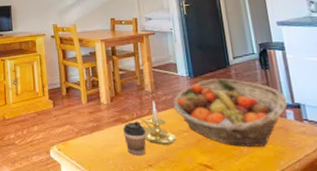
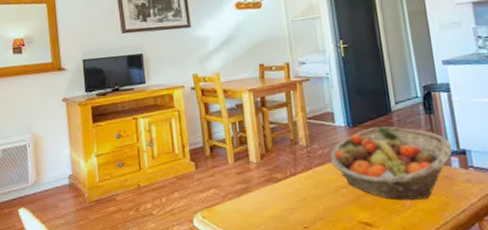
coffee cup: present [123,121,146,155] -> none [275,180,301,217]
candle holder: present [139,101,177,145] -> none [292,155,334,204]

